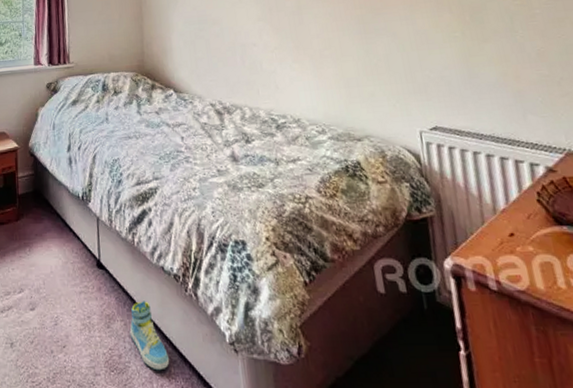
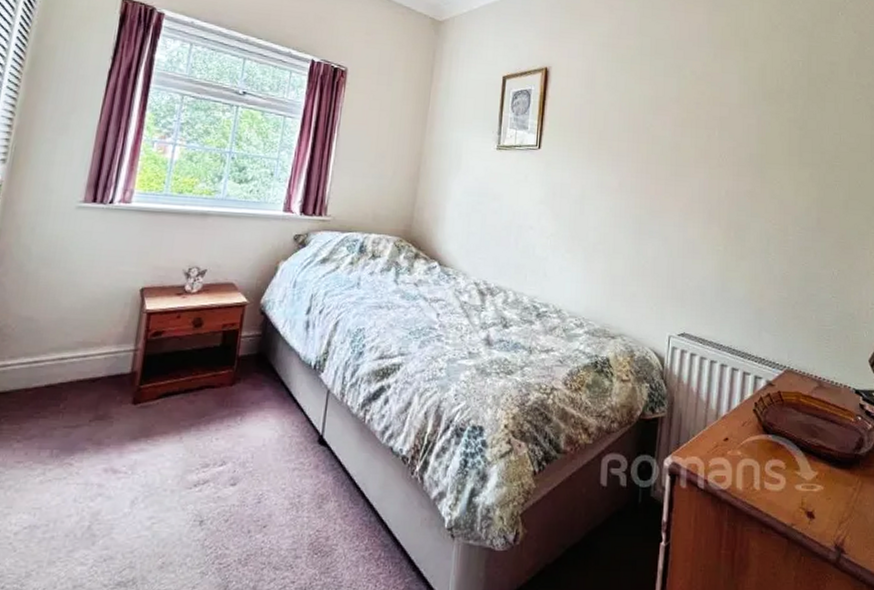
sneaker: present [129,301,170,371] -> none [342,482,382,554]

